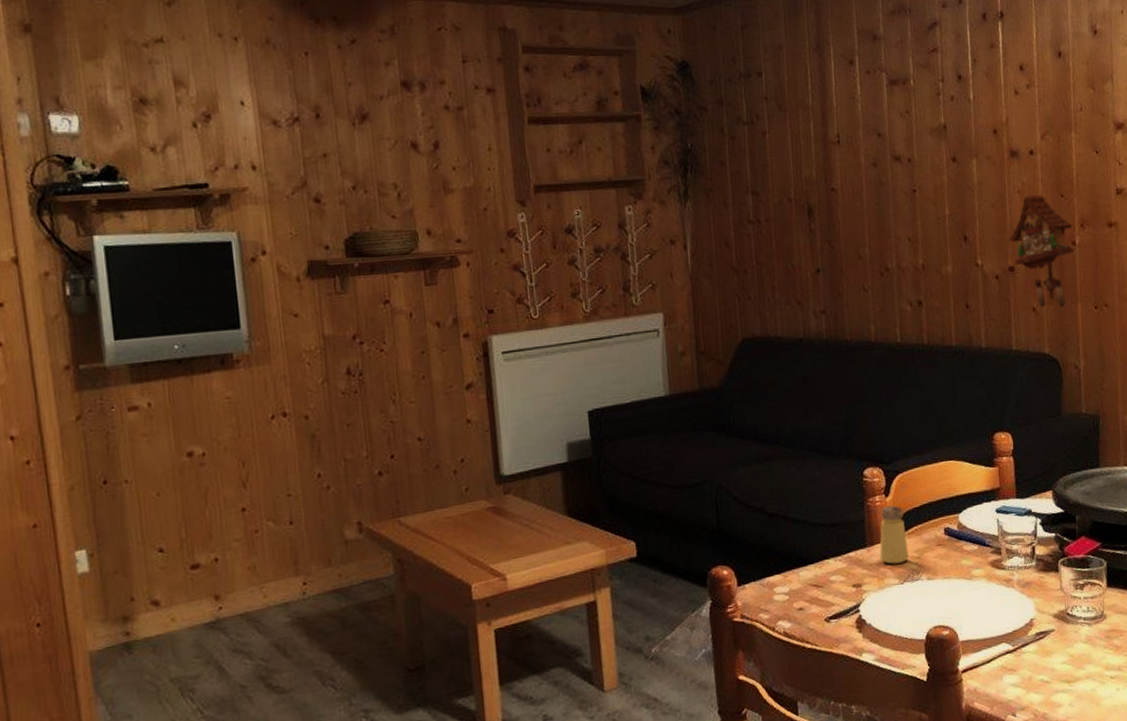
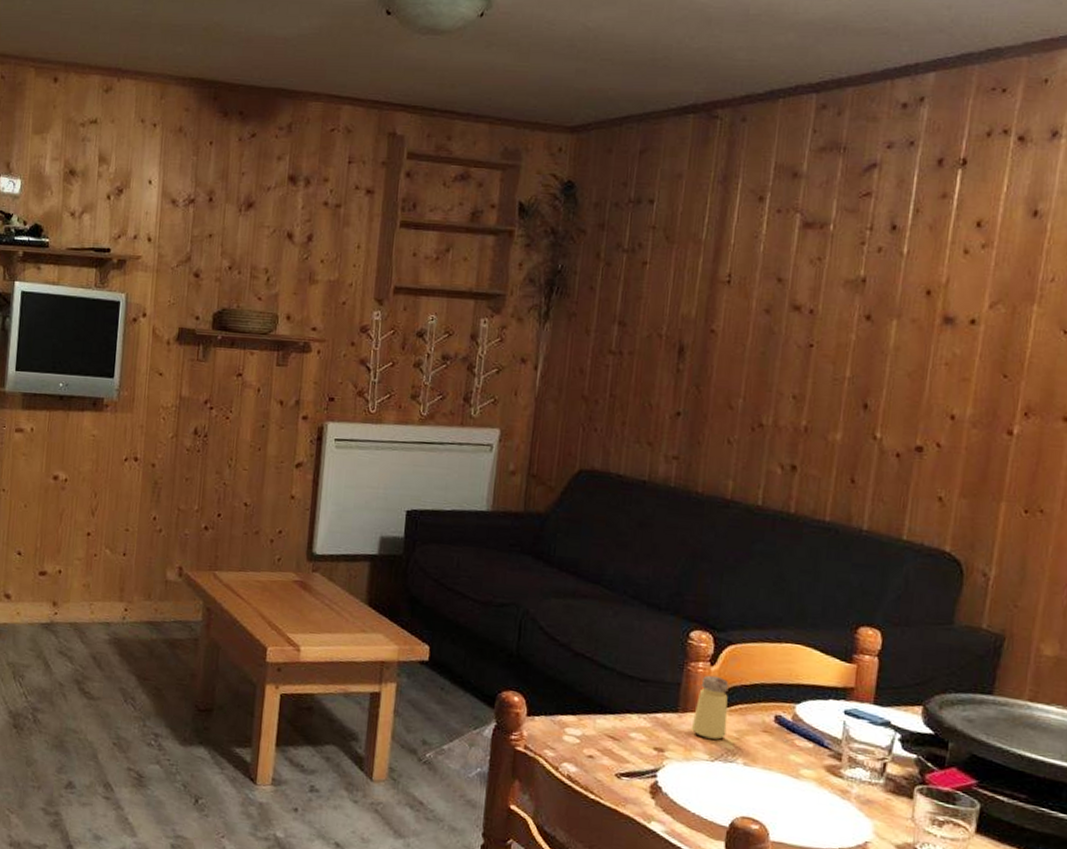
cuckoo clock: present [1009,194,1075,308] -> none [922,369,1015,504]

